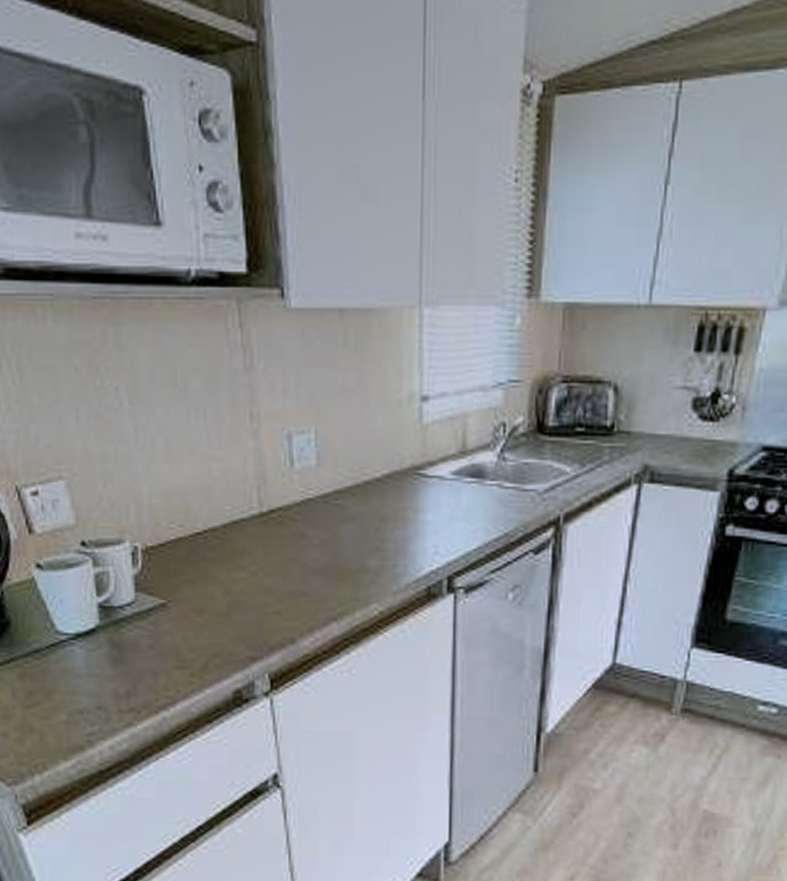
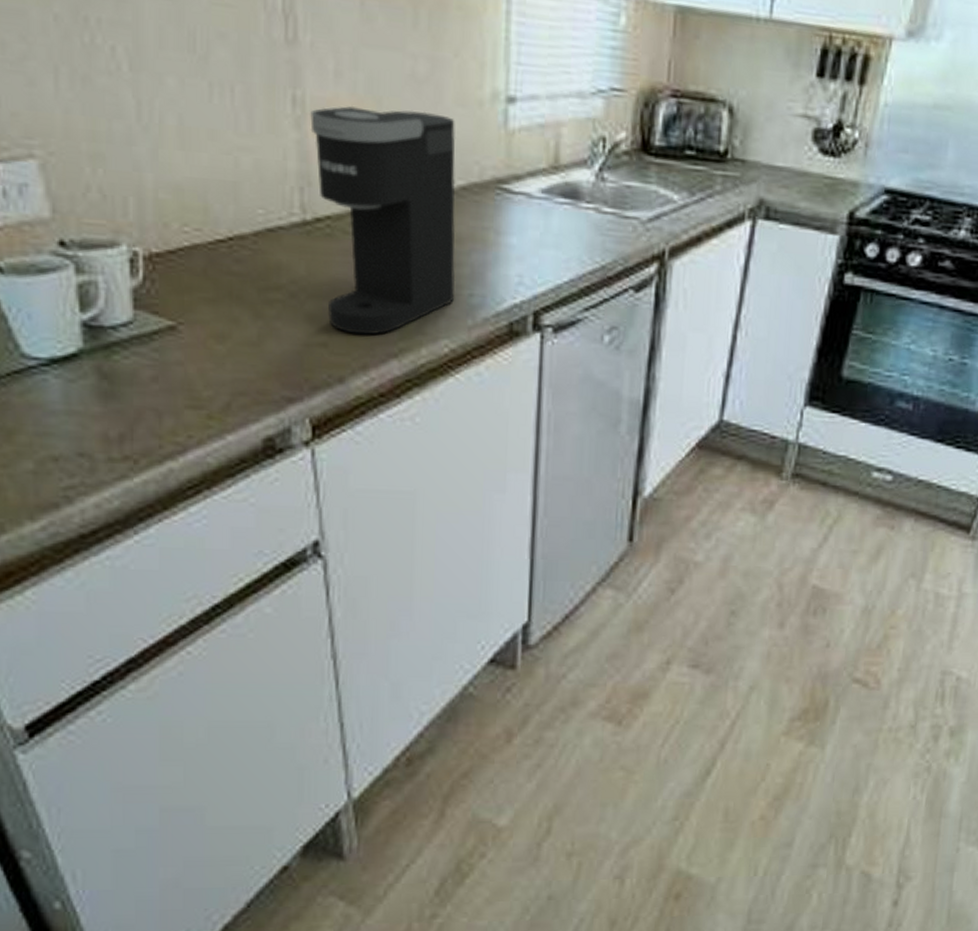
coffee maker: none [264,415,382,603] -> present [310,106,456,335]

